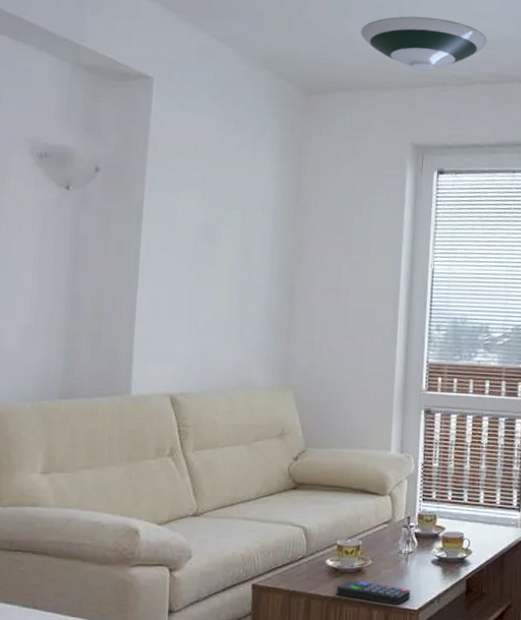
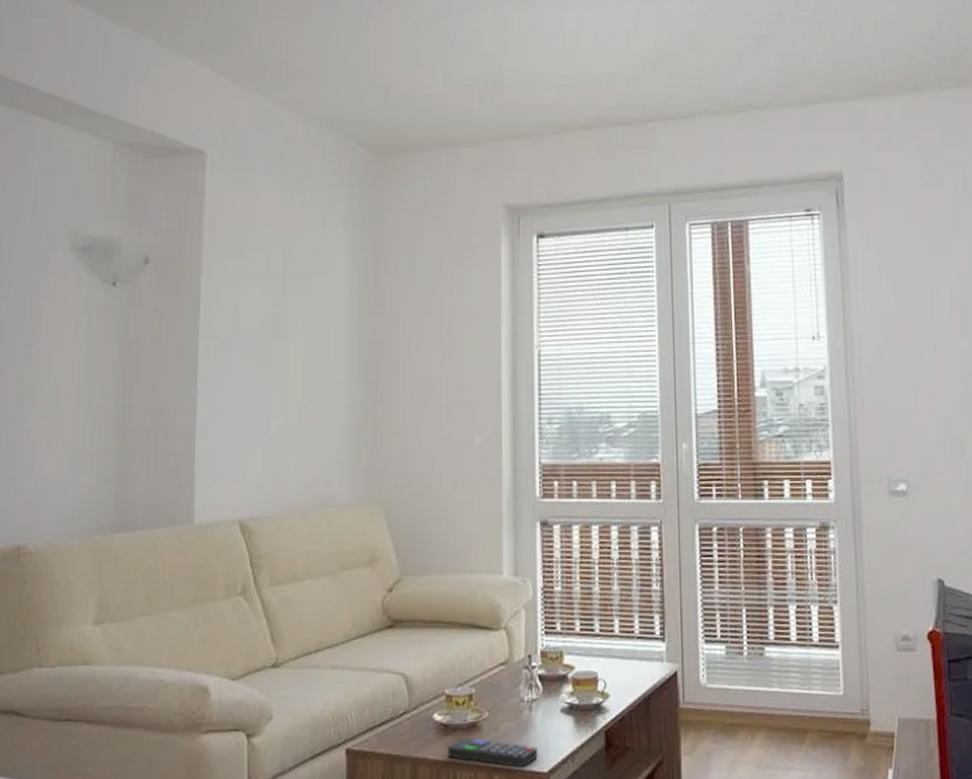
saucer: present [360,16,487,71] -> none [437,58,585,121]

